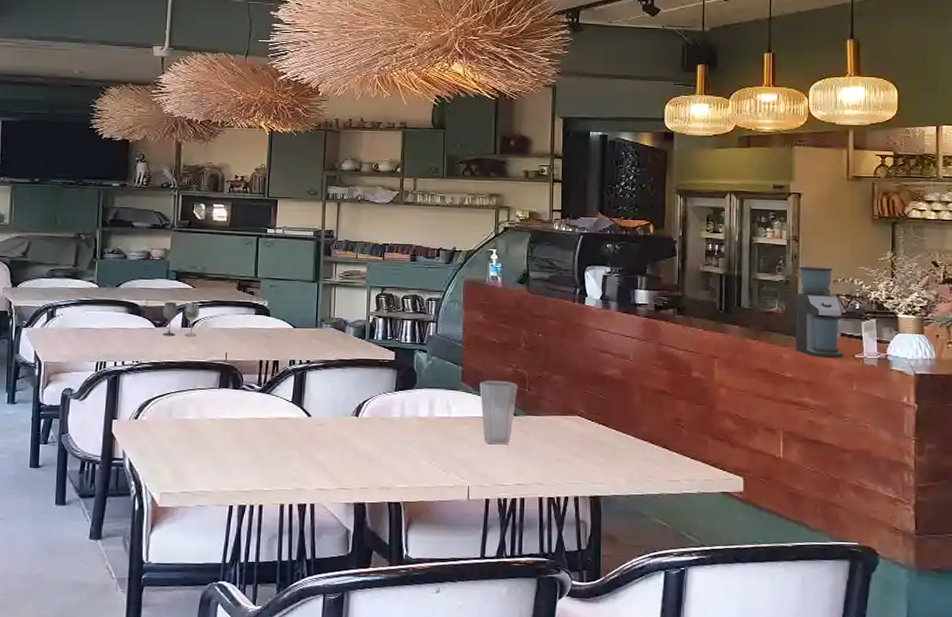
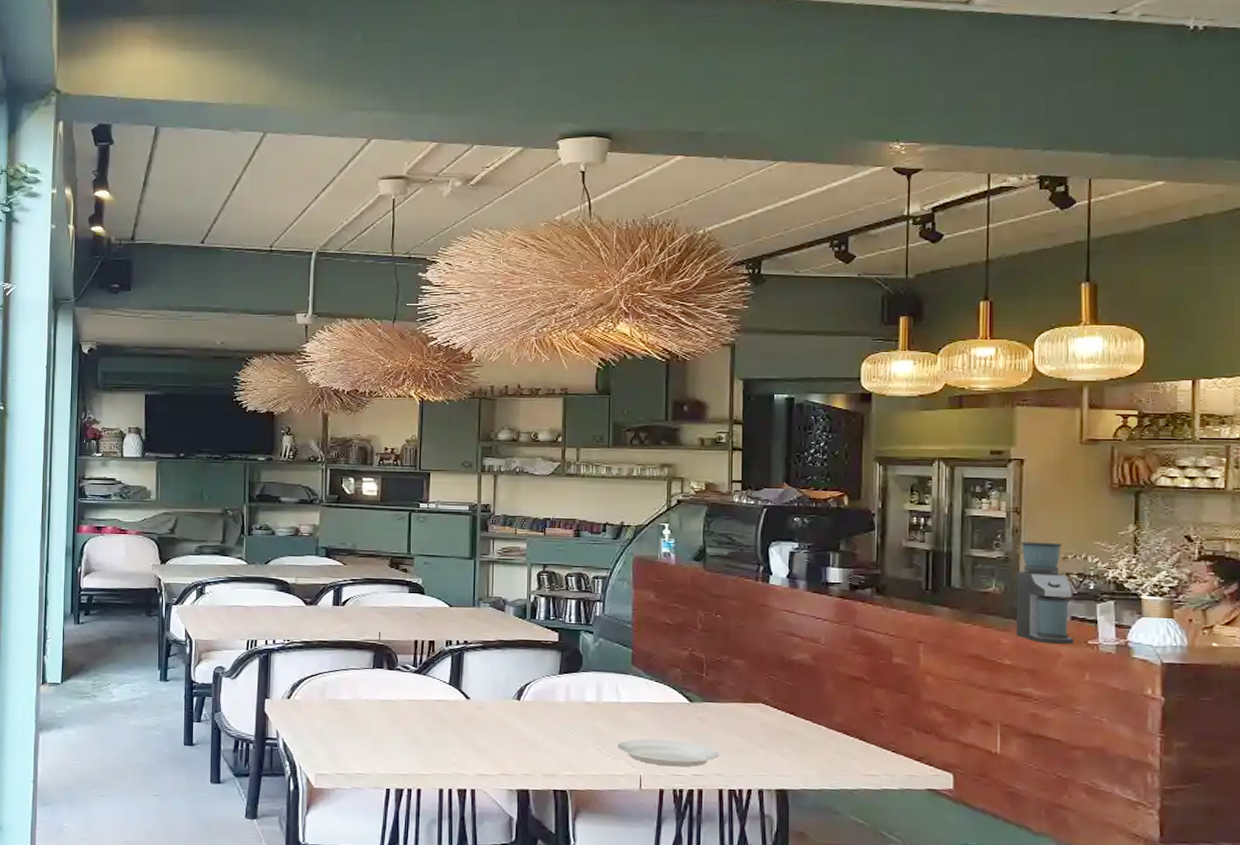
wineglass: present [163,302,200,337] -> none [313,580,351,616]
plate: none [447,451,540,477] -> present [617,738,720,767]
cup: present [479,380,518,445] -> none [652,663,695,733]

